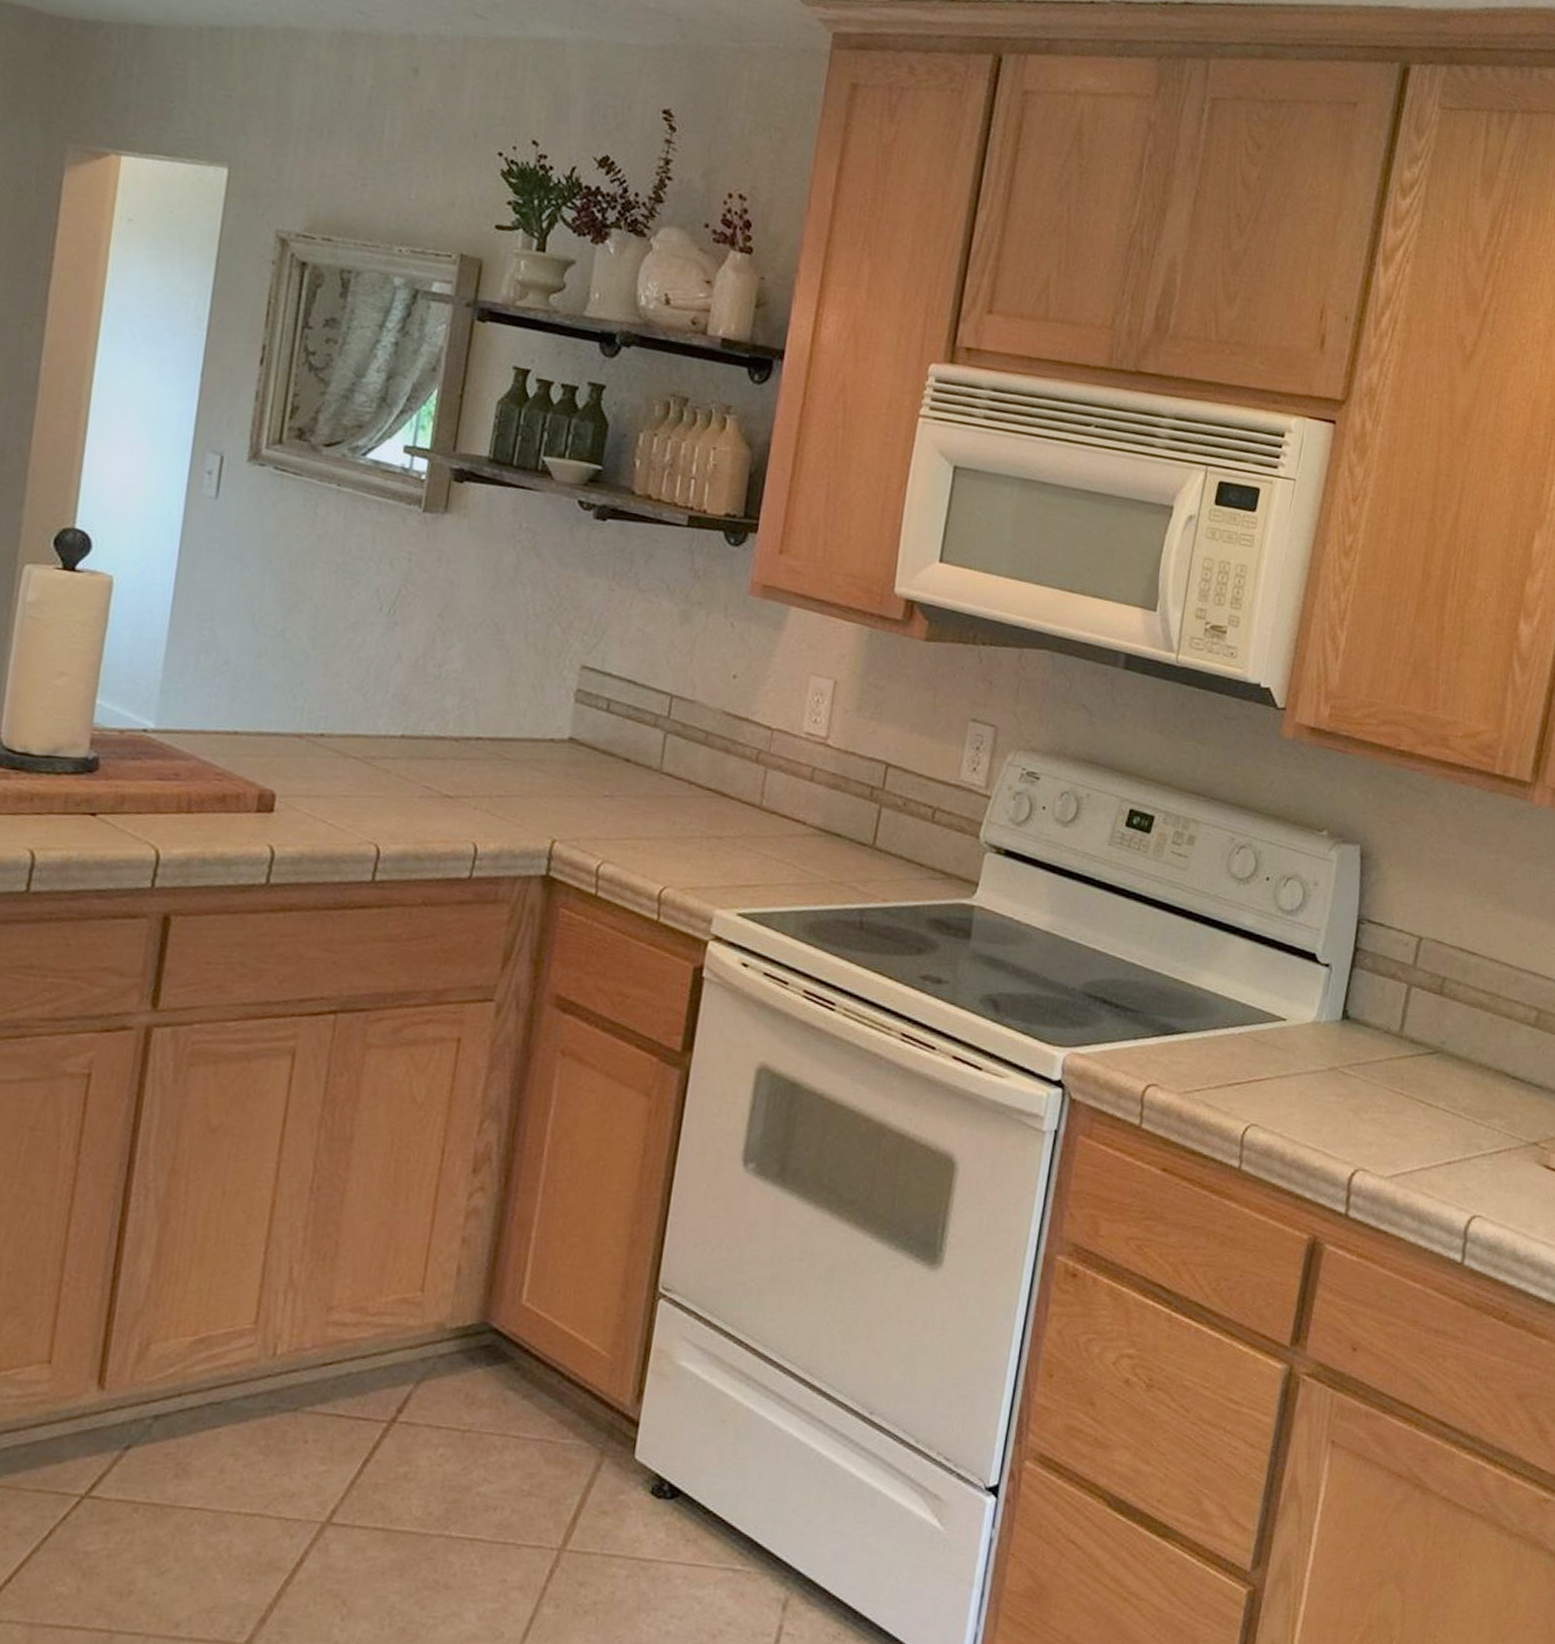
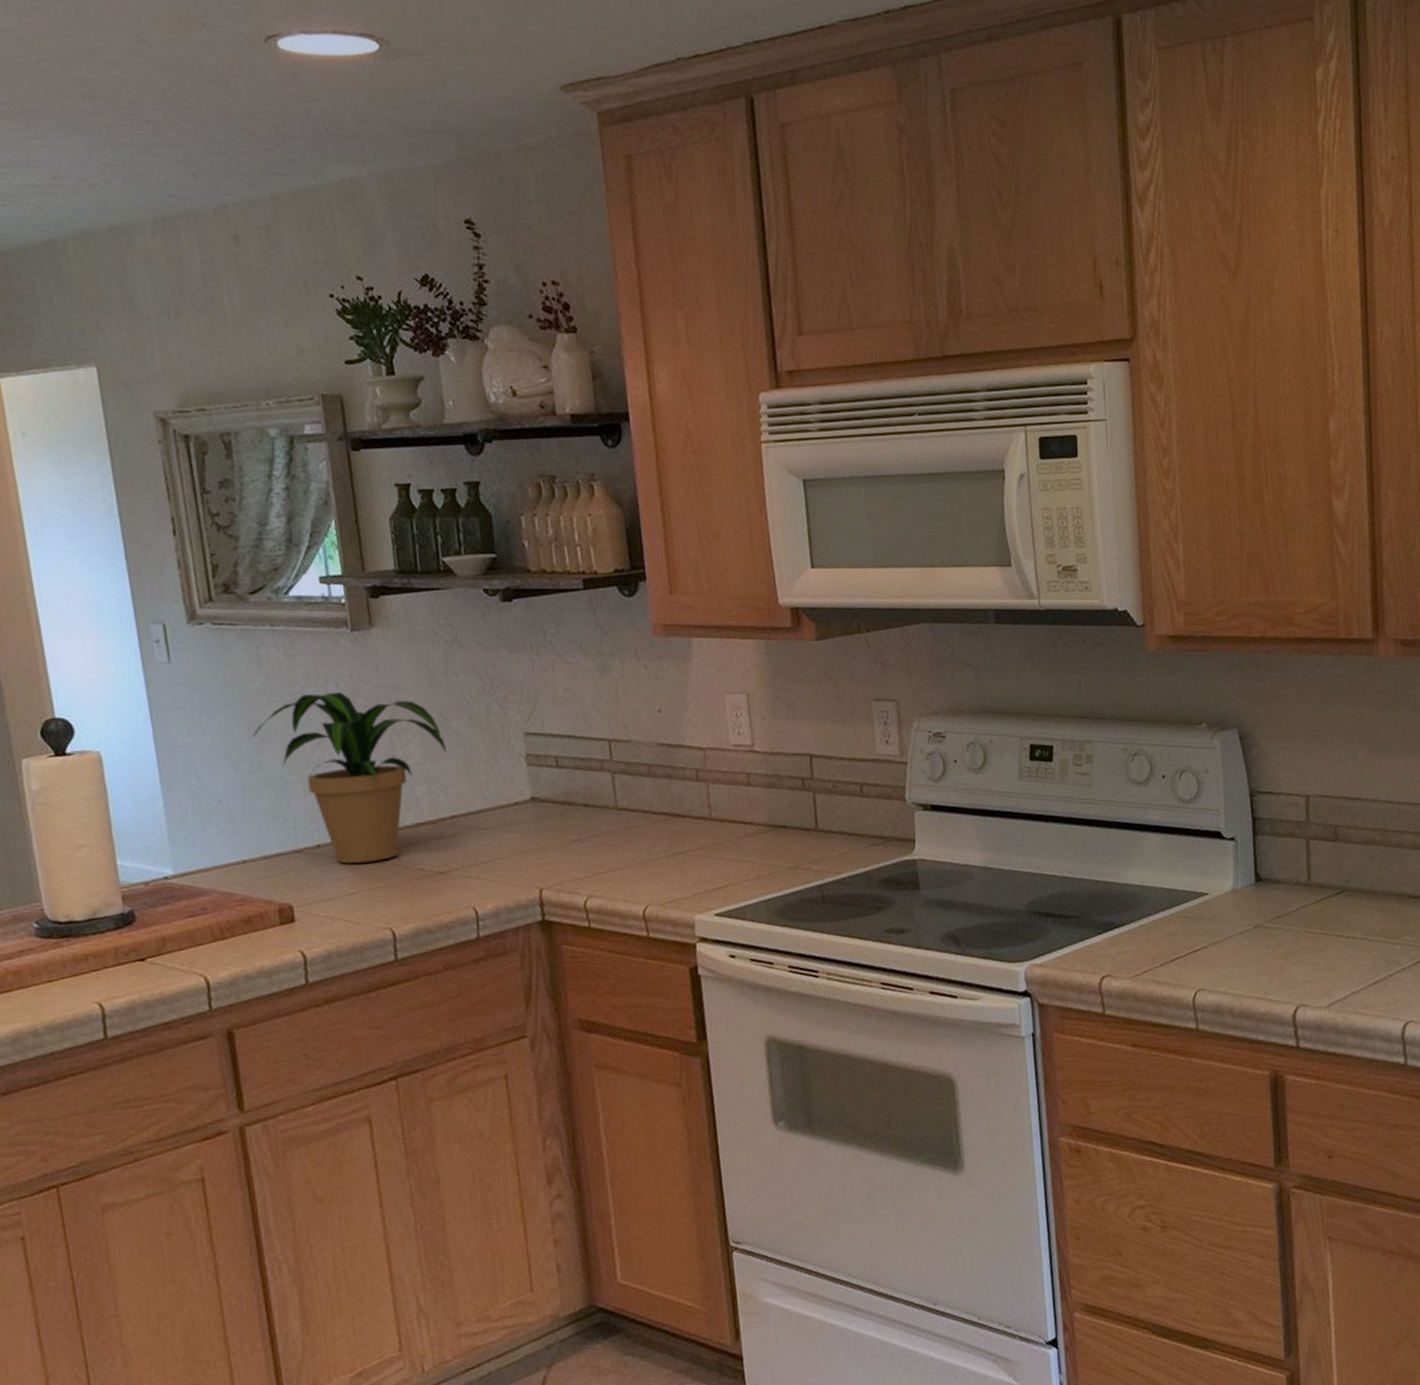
potted plant: none [284,567,492,768] -> present [252,692,447,864]

